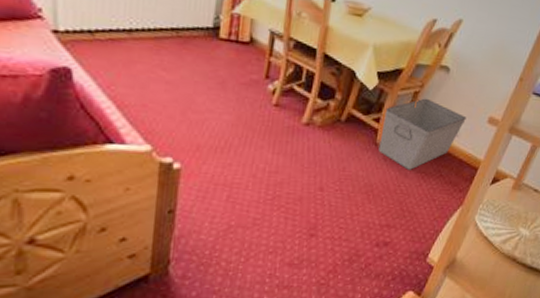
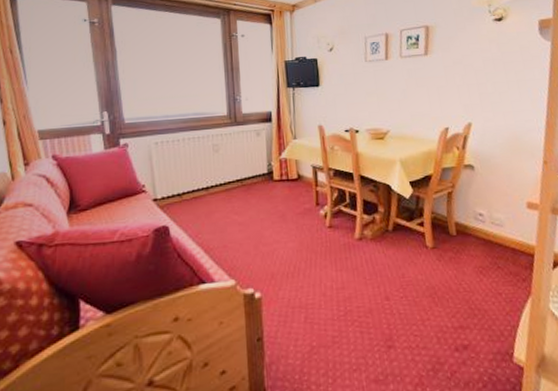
storage bin: present [378,98,467,170] -> none [426,196,505,267]

